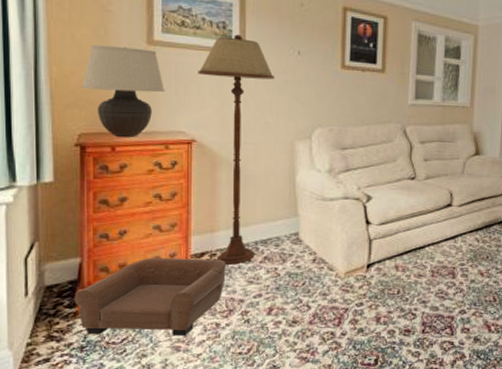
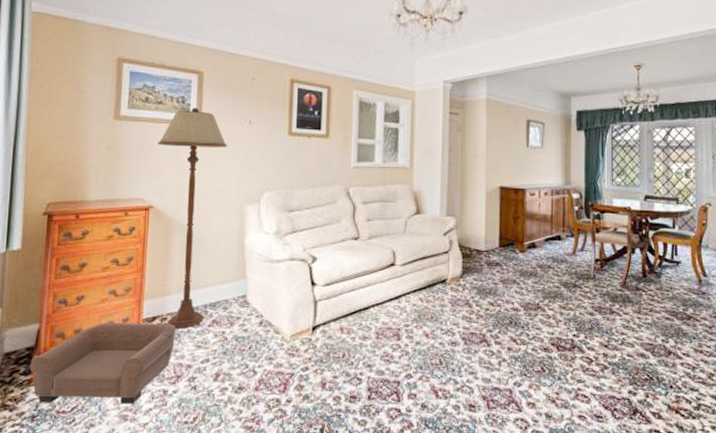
table lamp: present [82,44,165,138] -> none [54,121,127,206]

